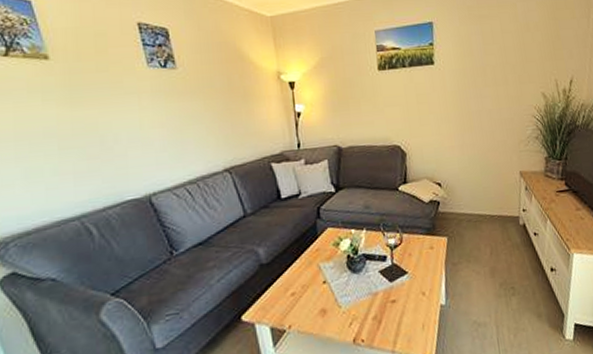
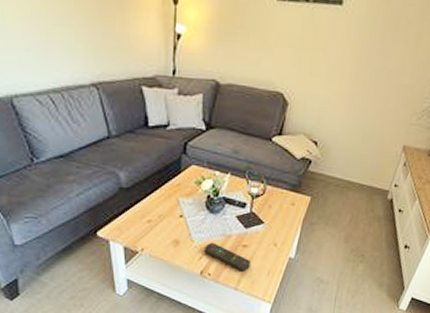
remote control: none [353,303,403,331] -> present [204,242,250,272]

